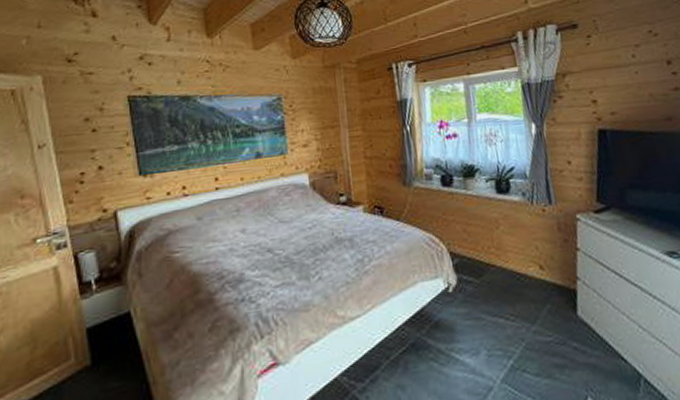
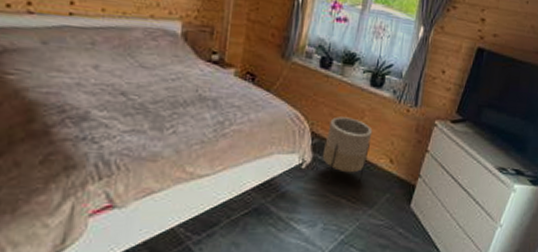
planter: none [465,229,515,305] -> present [322,116,373,184]

